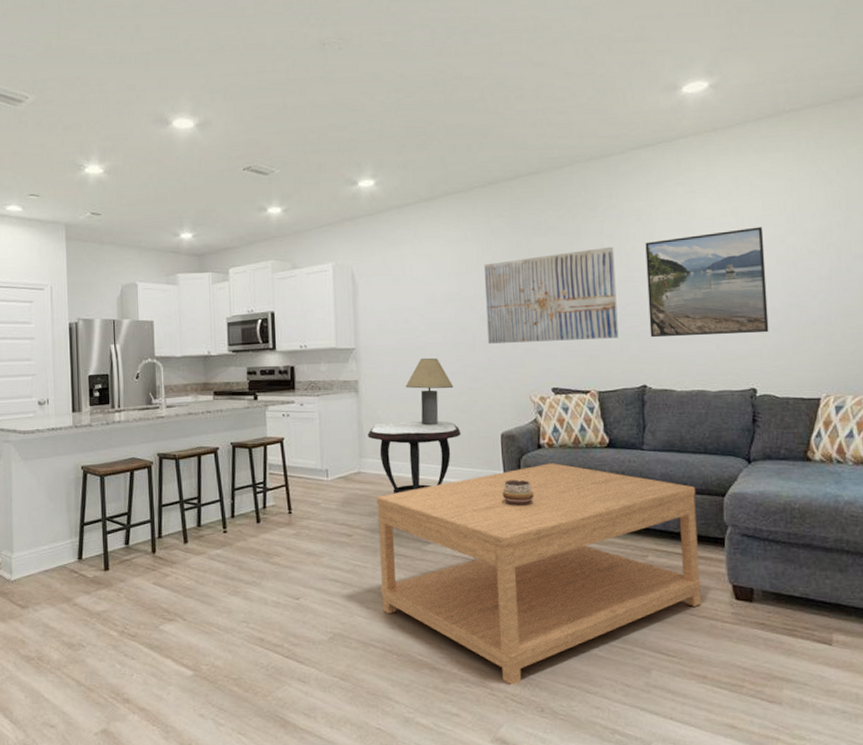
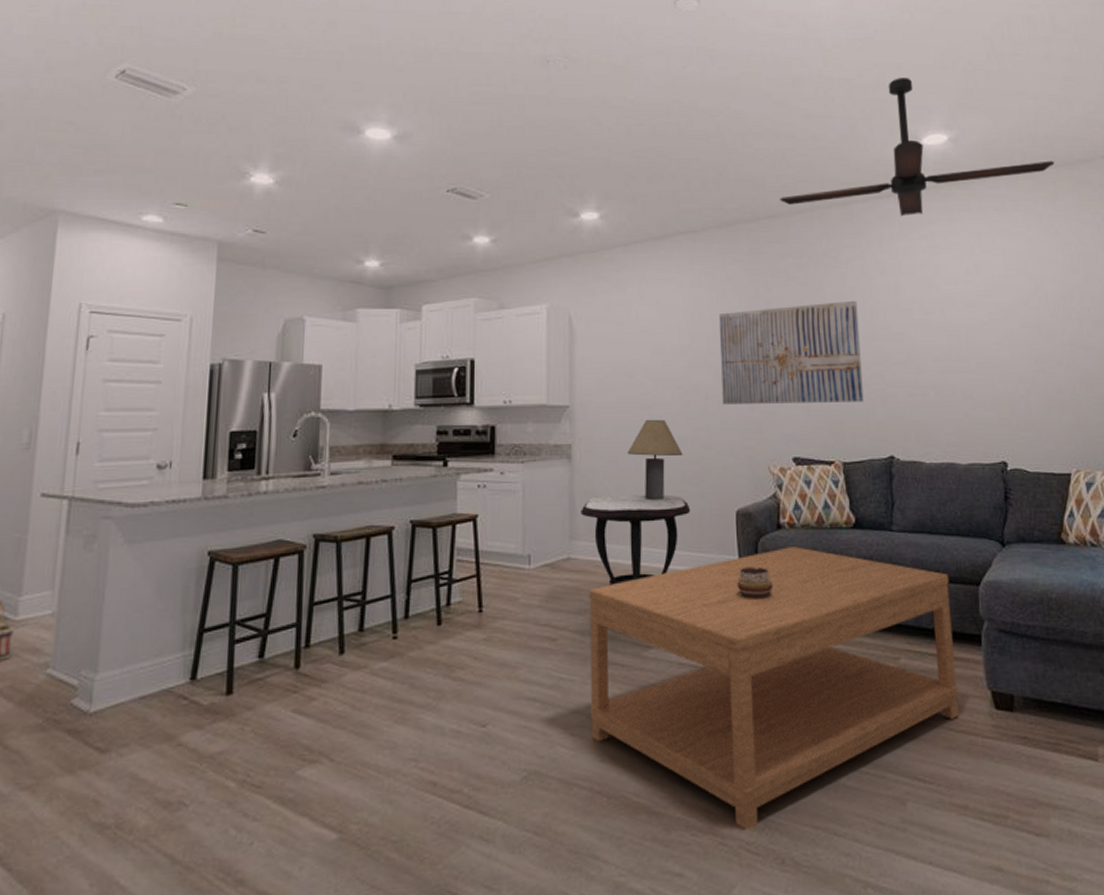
ceiling fan: none [540,27,821,165] -> present [780,78,1055,217]
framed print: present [645,227,769,338] -> none [889,287,1017,403]

